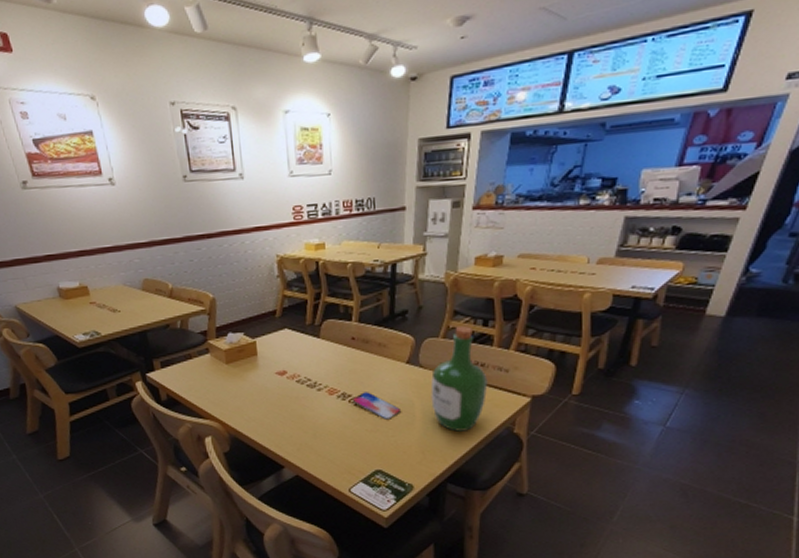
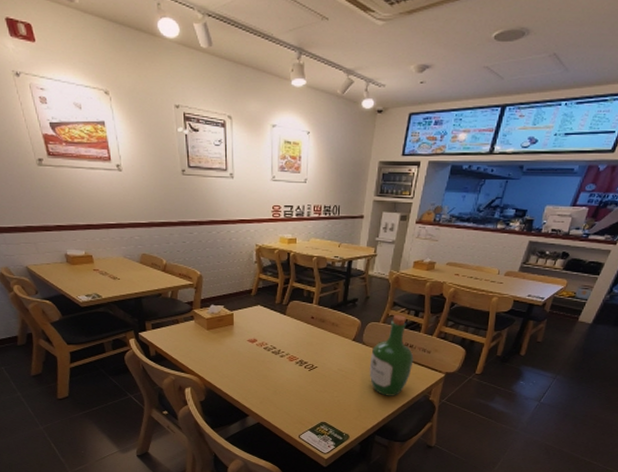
smartphone: present [352,392,400,420] -> none [307,361,345,383]

